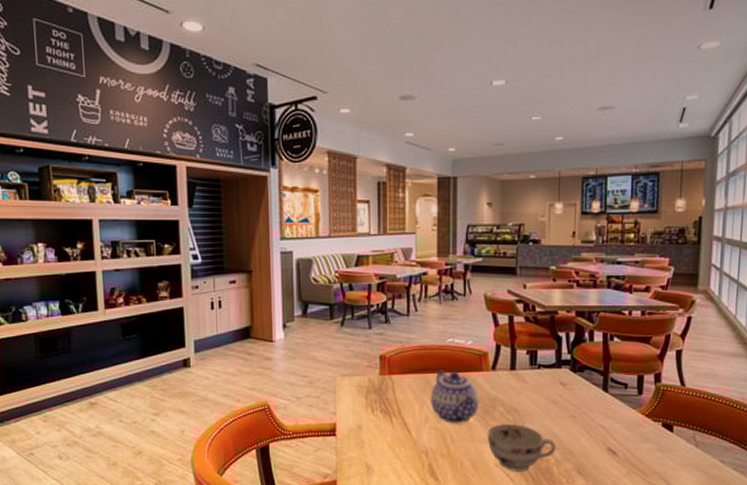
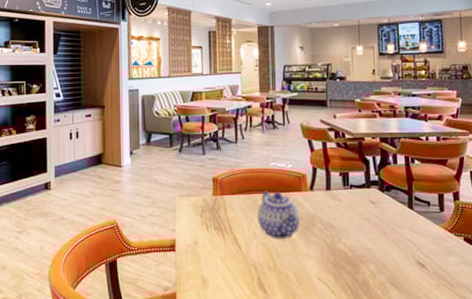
teacup: present [487,423,556,471] -> none [308,238,371,284]

